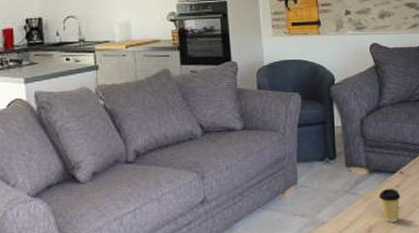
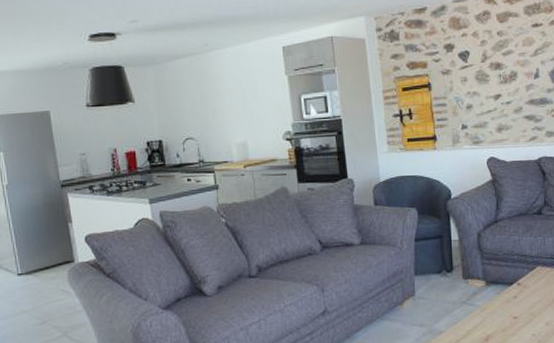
coffee cup: present [379,189,401,222] -> none [496,300,518,332]

